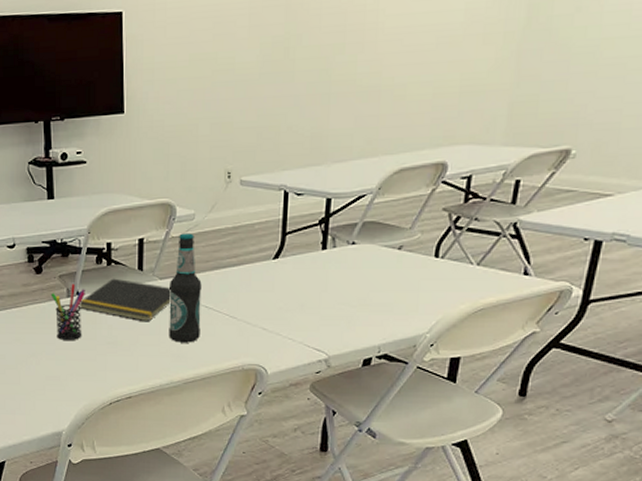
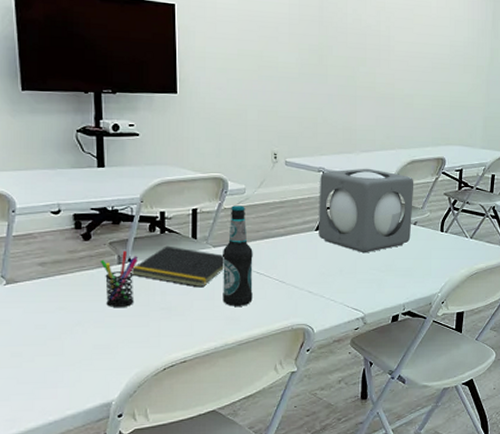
speaker: none [277,182,402,285] -> present [319,168,414,253]

